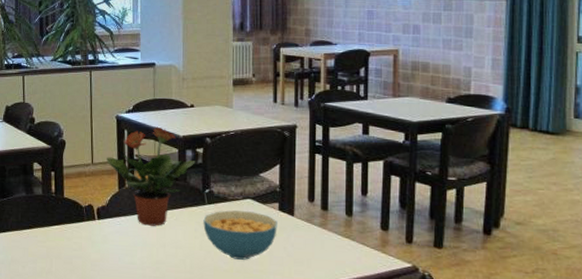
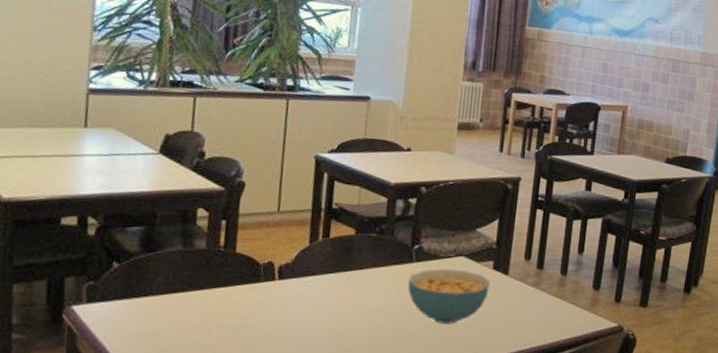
potted plant: present [107,126,195,226] -> none [297,170,406,288]

